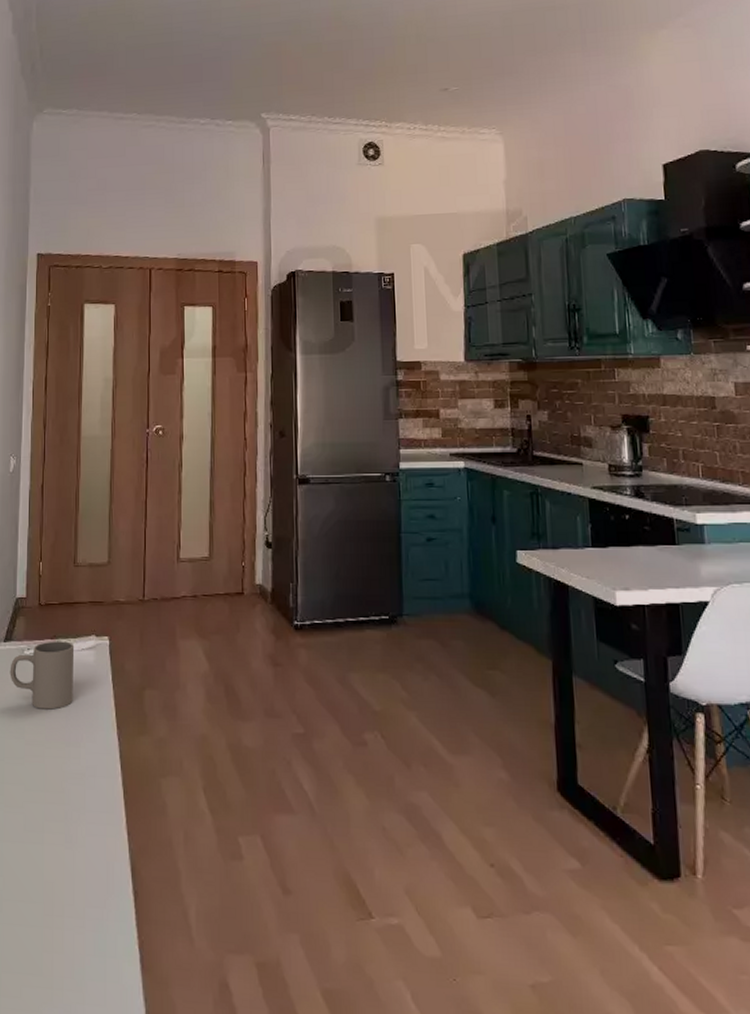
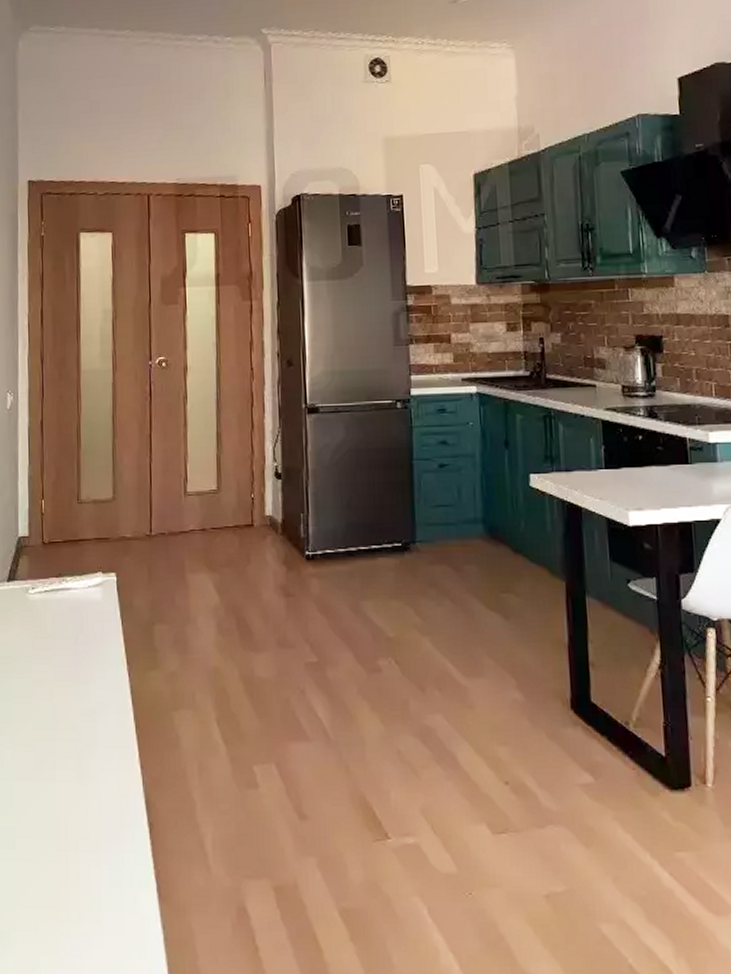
mug: present [9,641,75,710] -> none [14,579,81,648]

